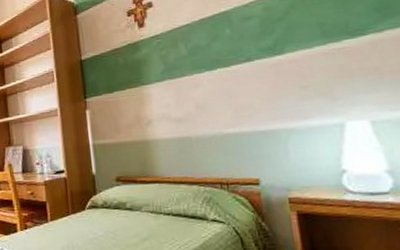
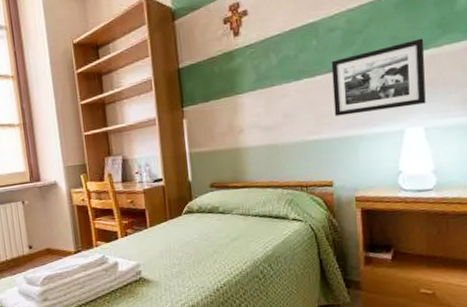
picture frame: none [248,23,369,108] -> present [331,38,426,116]

